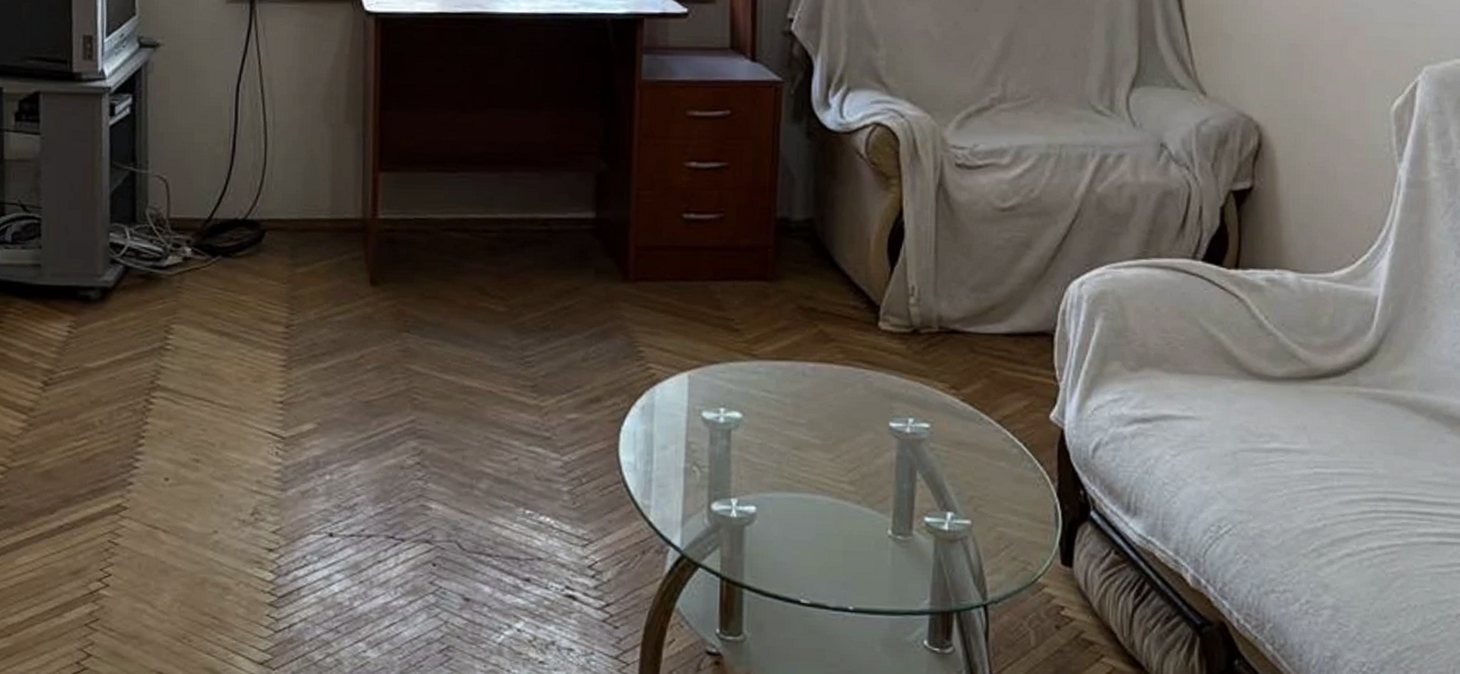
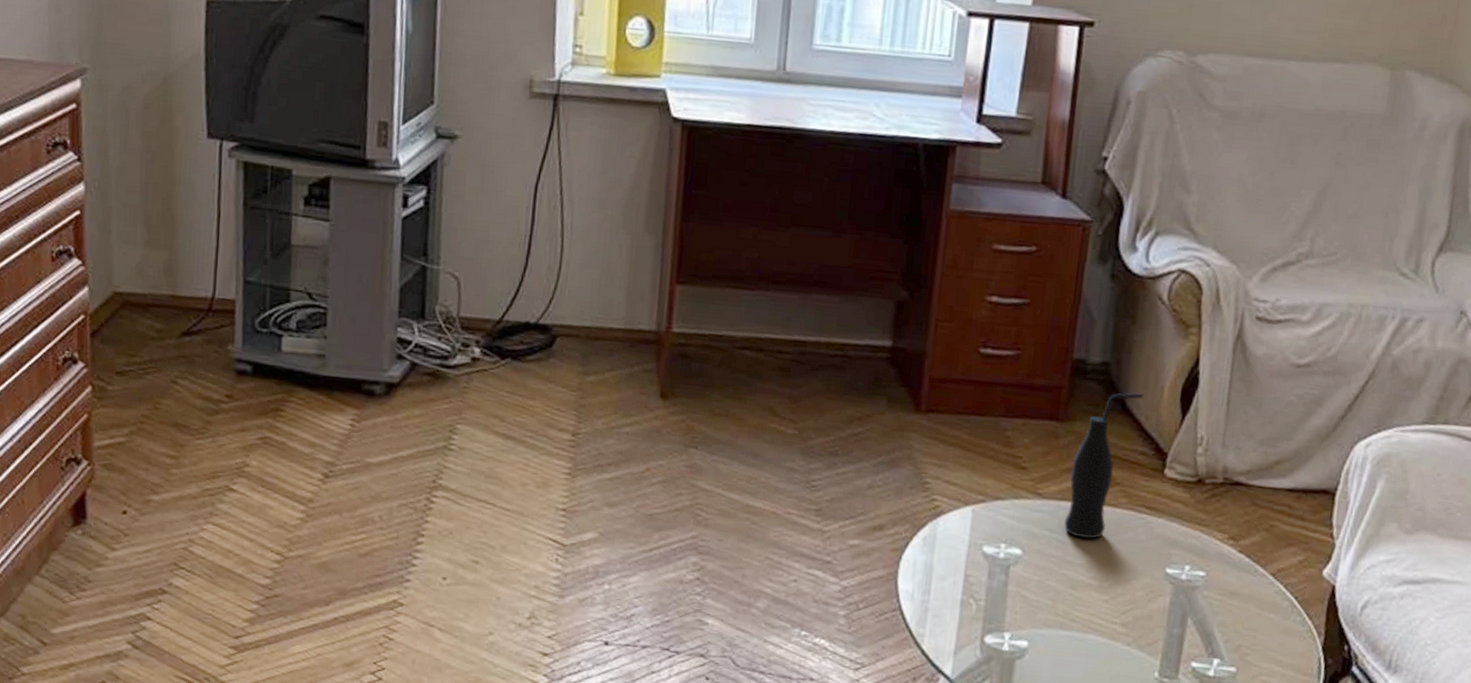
bottle: none [781,247,851,397] -> present [1064,392,1144,539]

